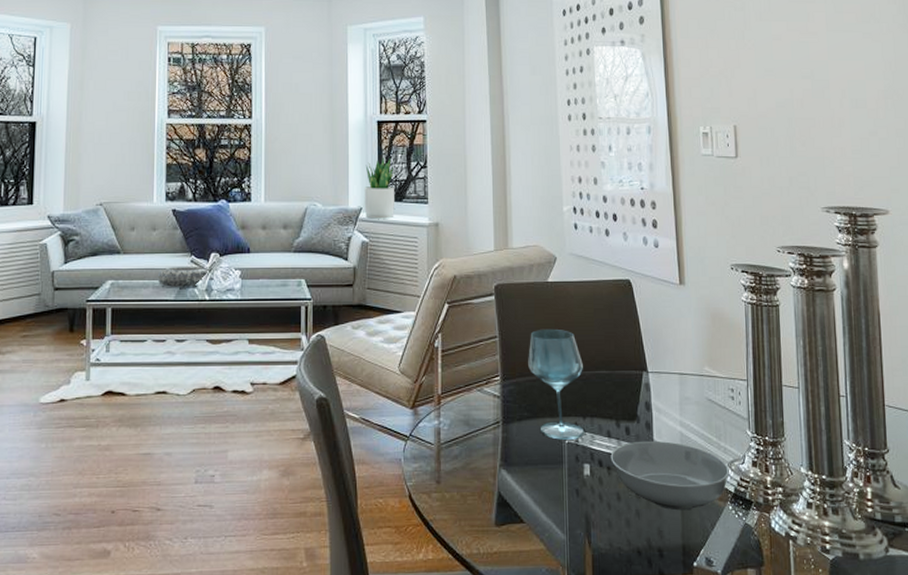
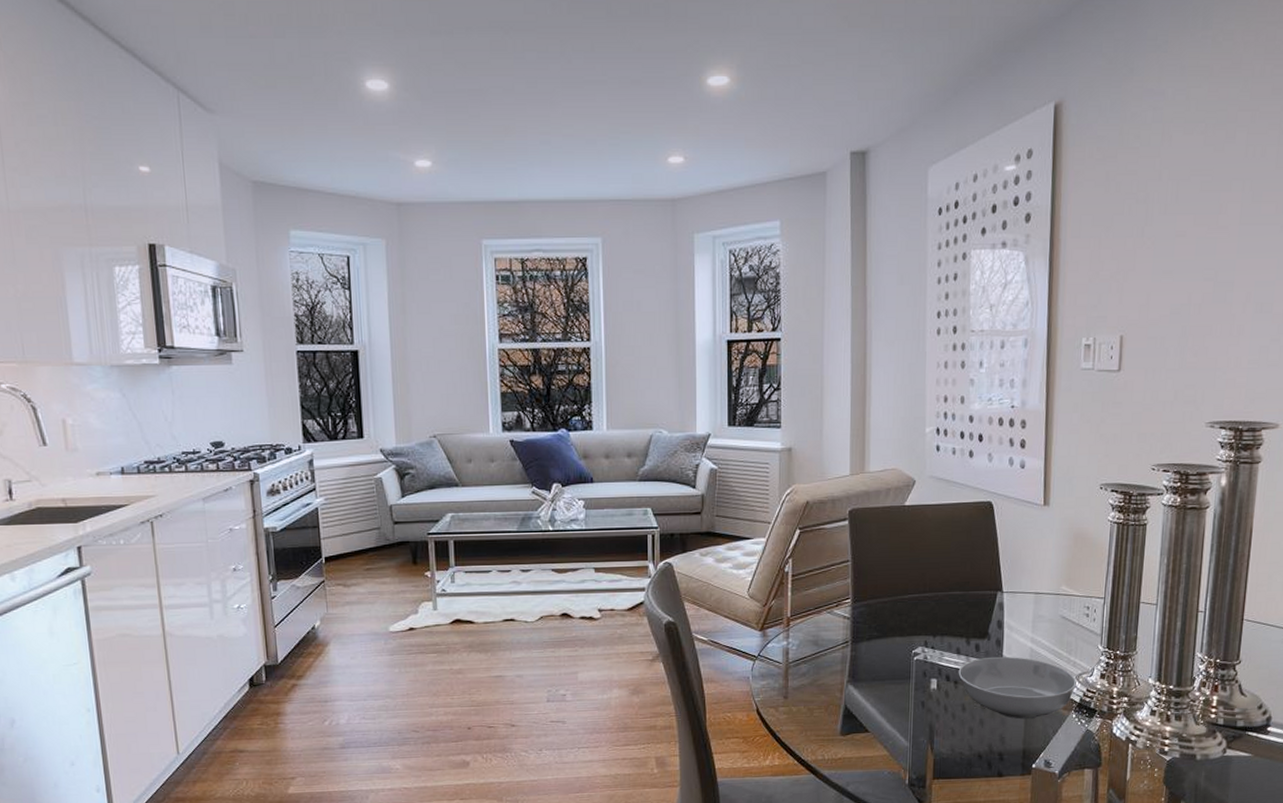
decorative bowl: present [157,267,210,288] -> none [498,498,553,520]
planter: present [364,157,395,219] -> none [713,380,746,445]
wine glass: present [528,328,585,440] -> none [880,552,937,657]

